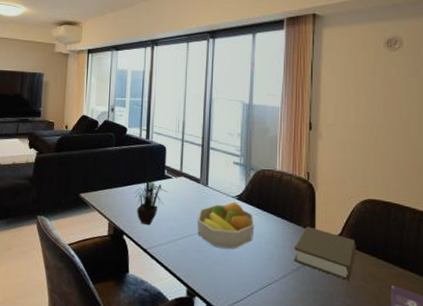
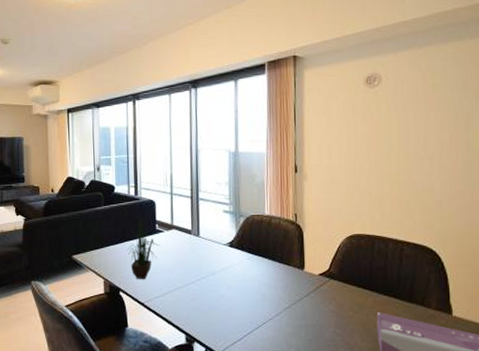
fruit bowl: present [196,202,255,249] -> none [191,249,247,294]
book: present [294,226,356,282] -> none [286,265,344,313]

